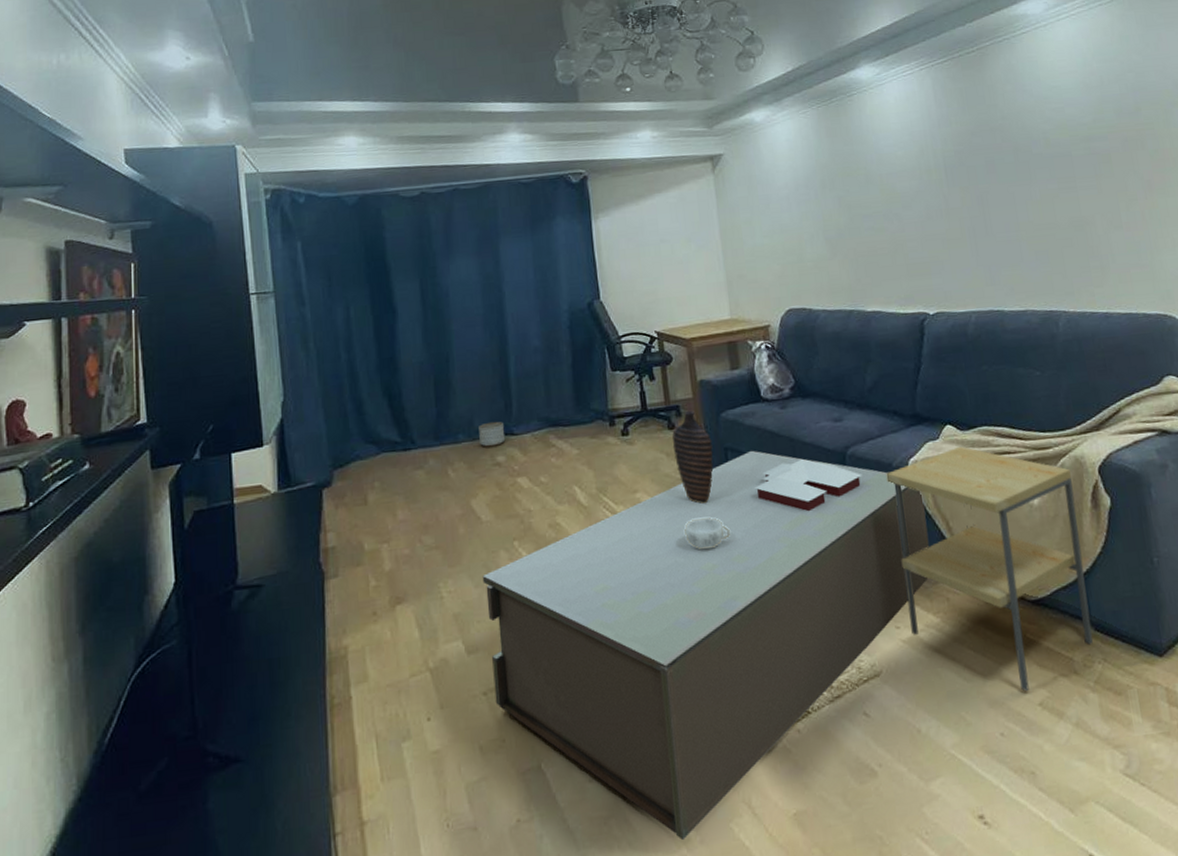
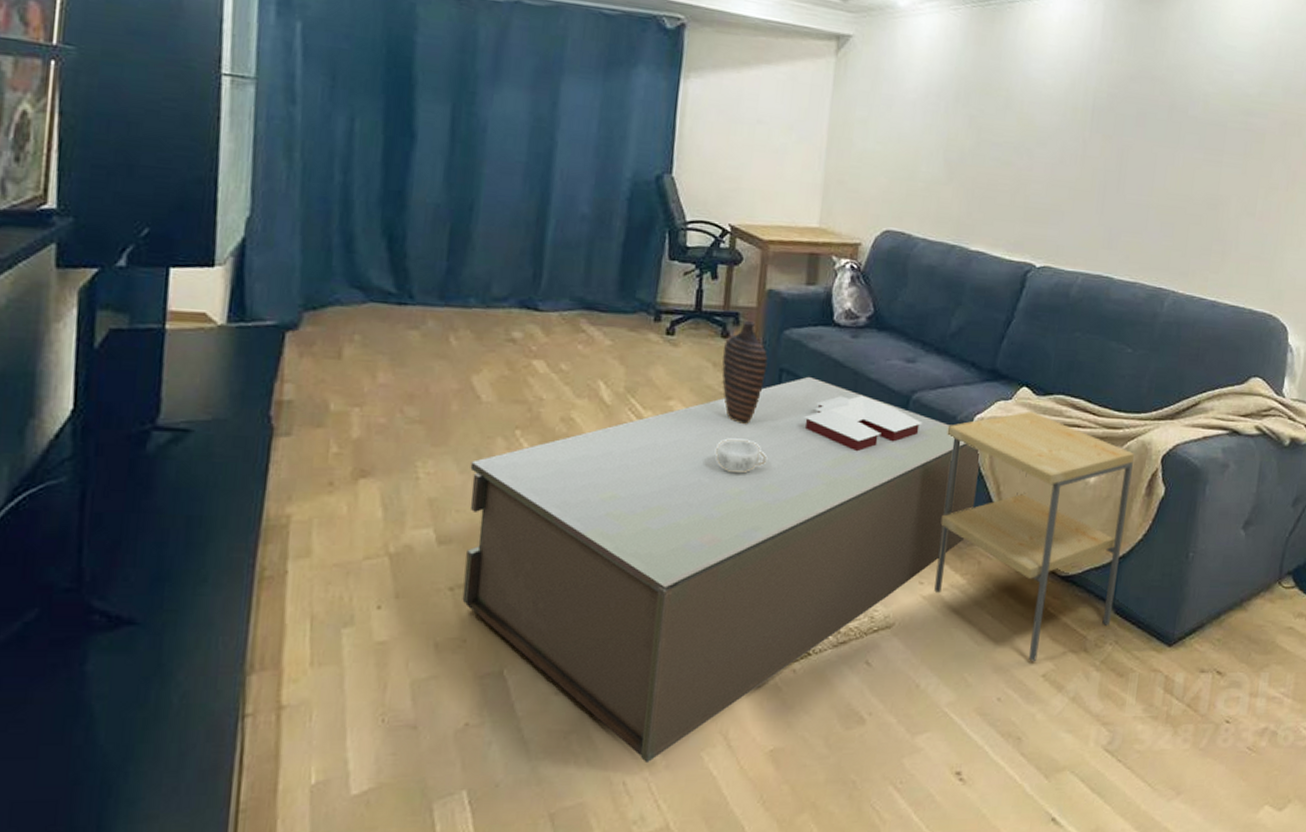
planter: present [479,421,506,447] -> none [494,290,528,320]

